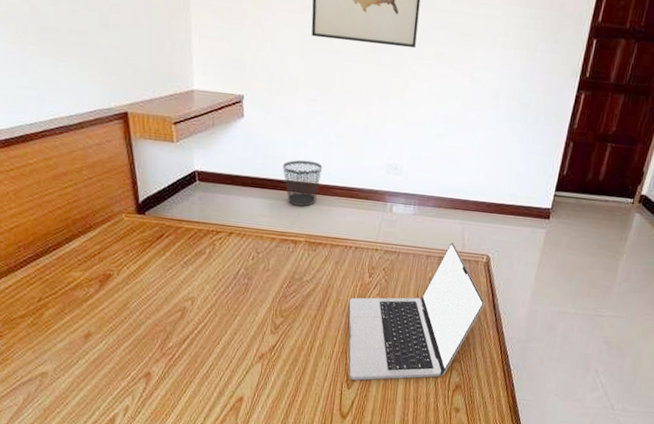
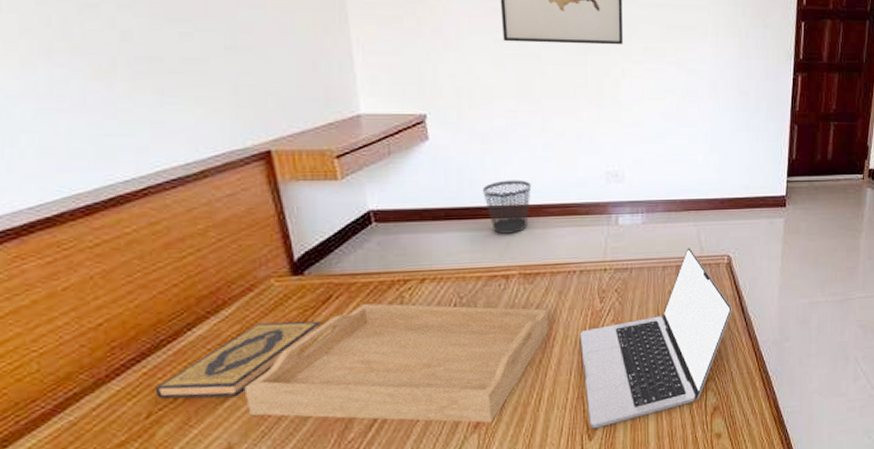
hardback book: none [44,246,155,299] -> present [155,321,321,399]
serving tray: none [100,245,326,357] -> present [244,303,549,423]

